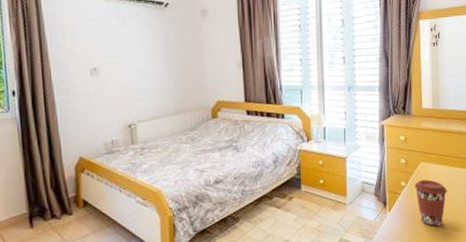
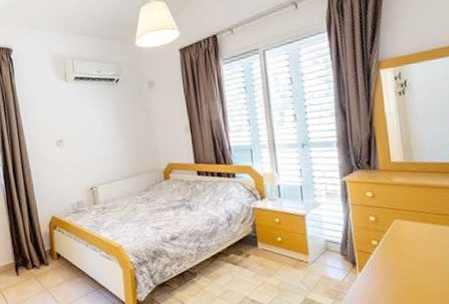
coffee cup: present [414,179,448,227] -> none [388,238,432,290]

